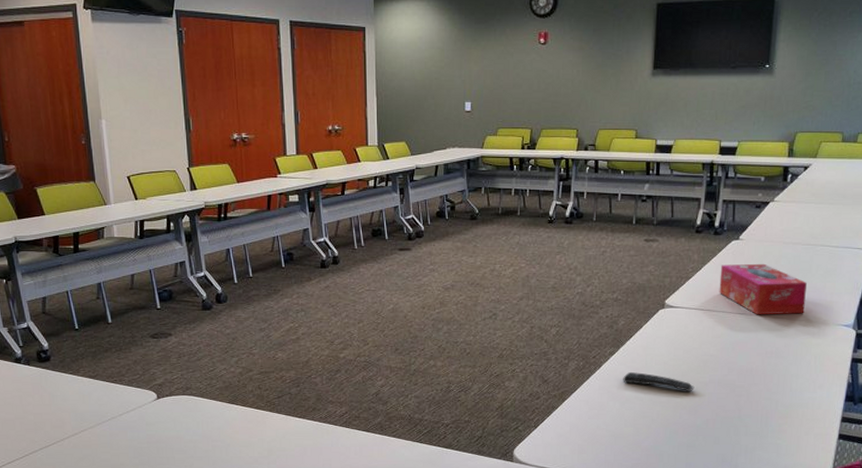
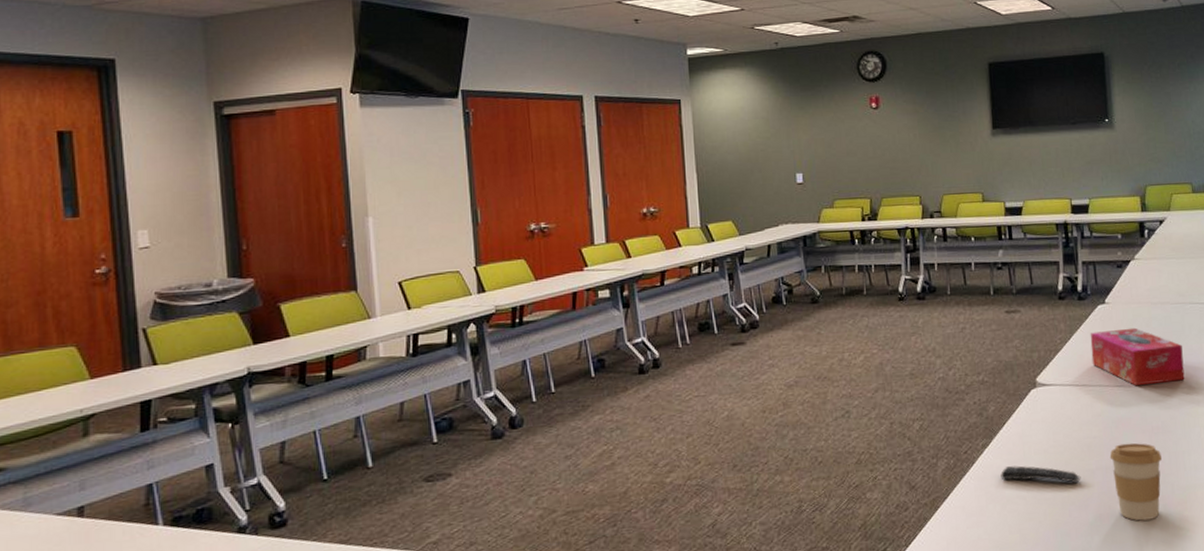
coffee cup: none [723,363,771,428] -> present [1109,442,1162,521]

